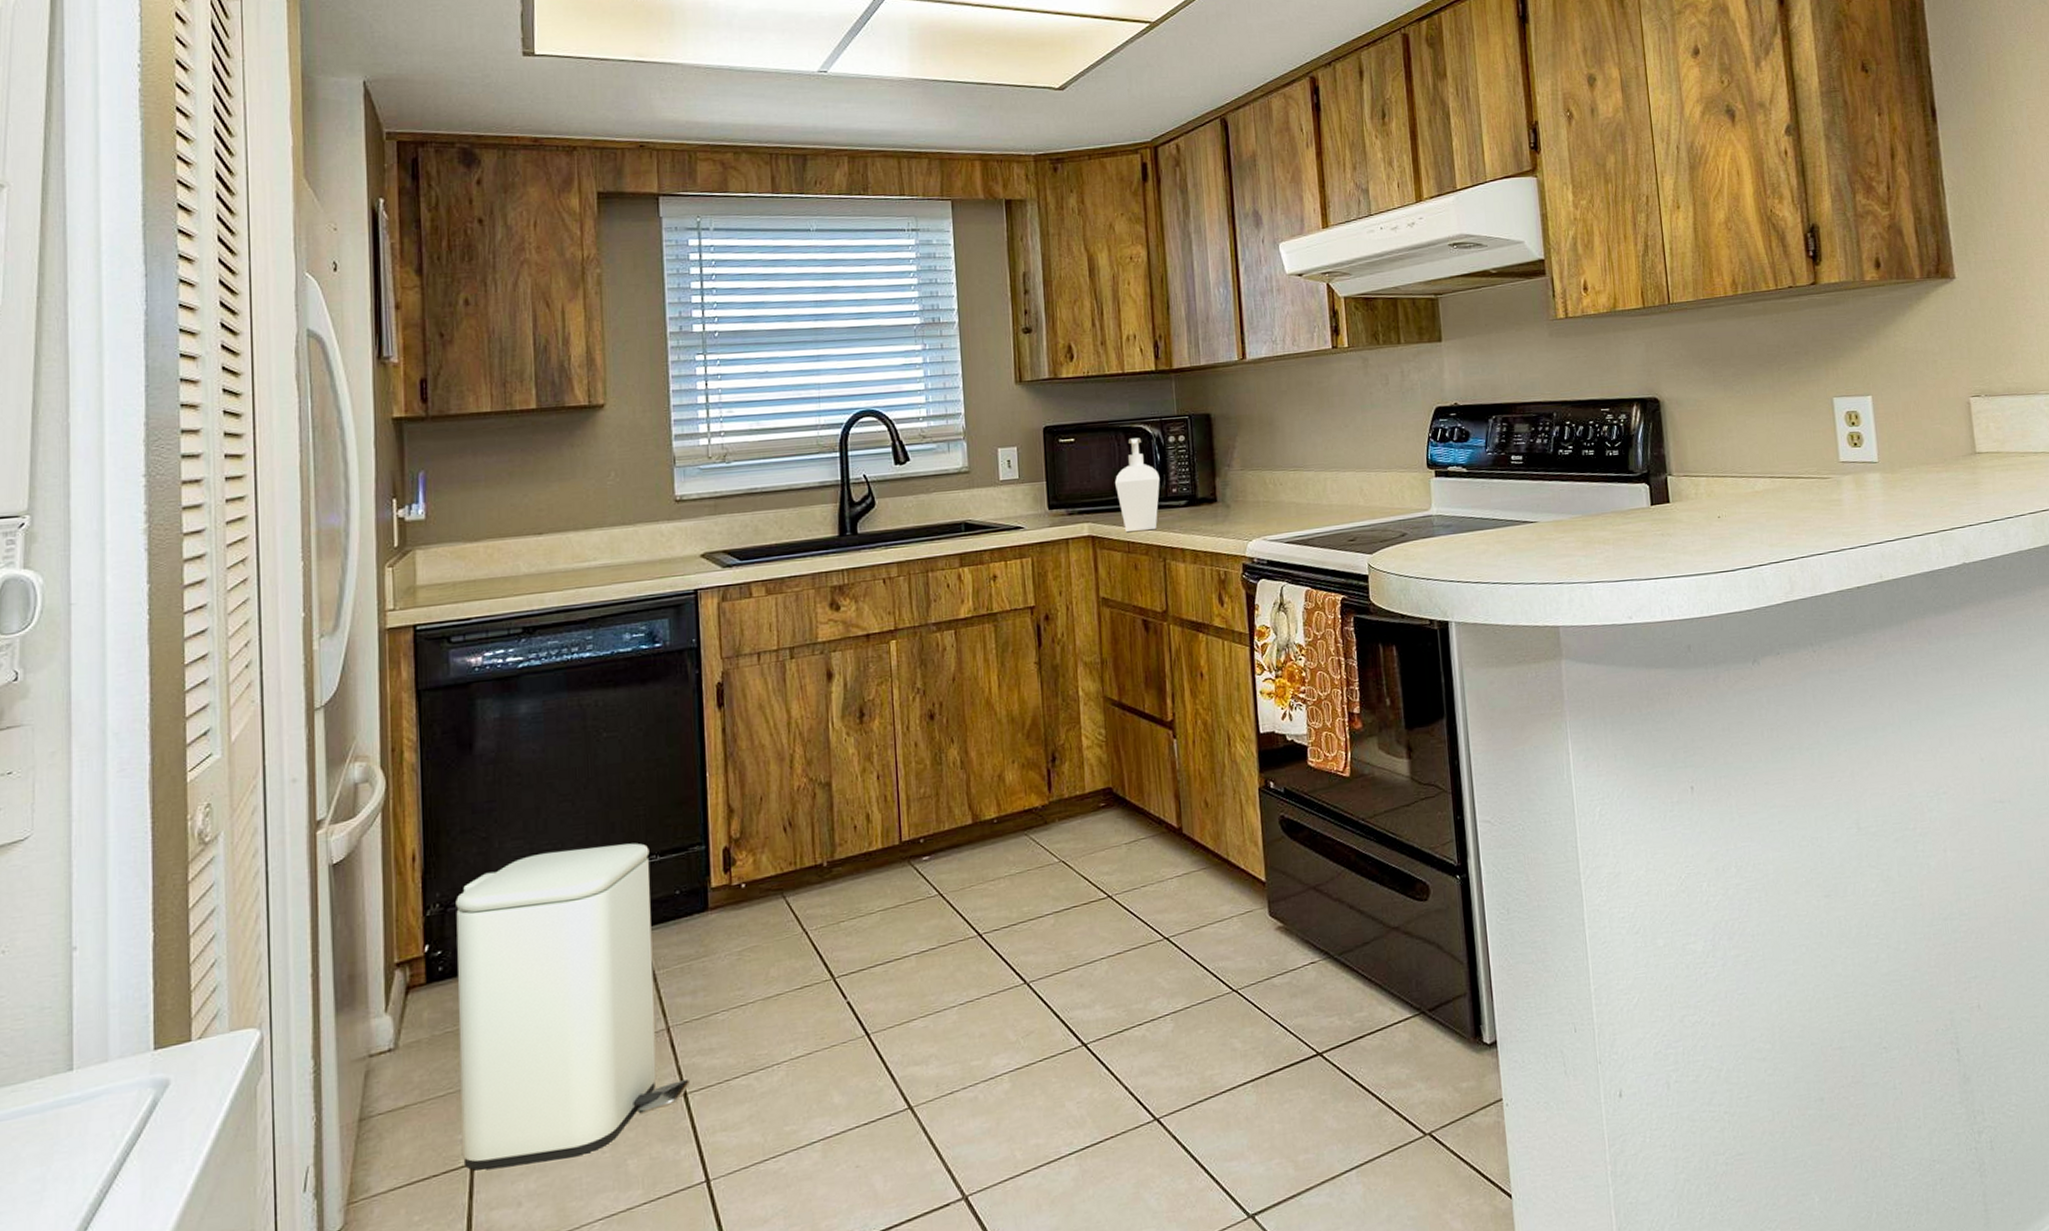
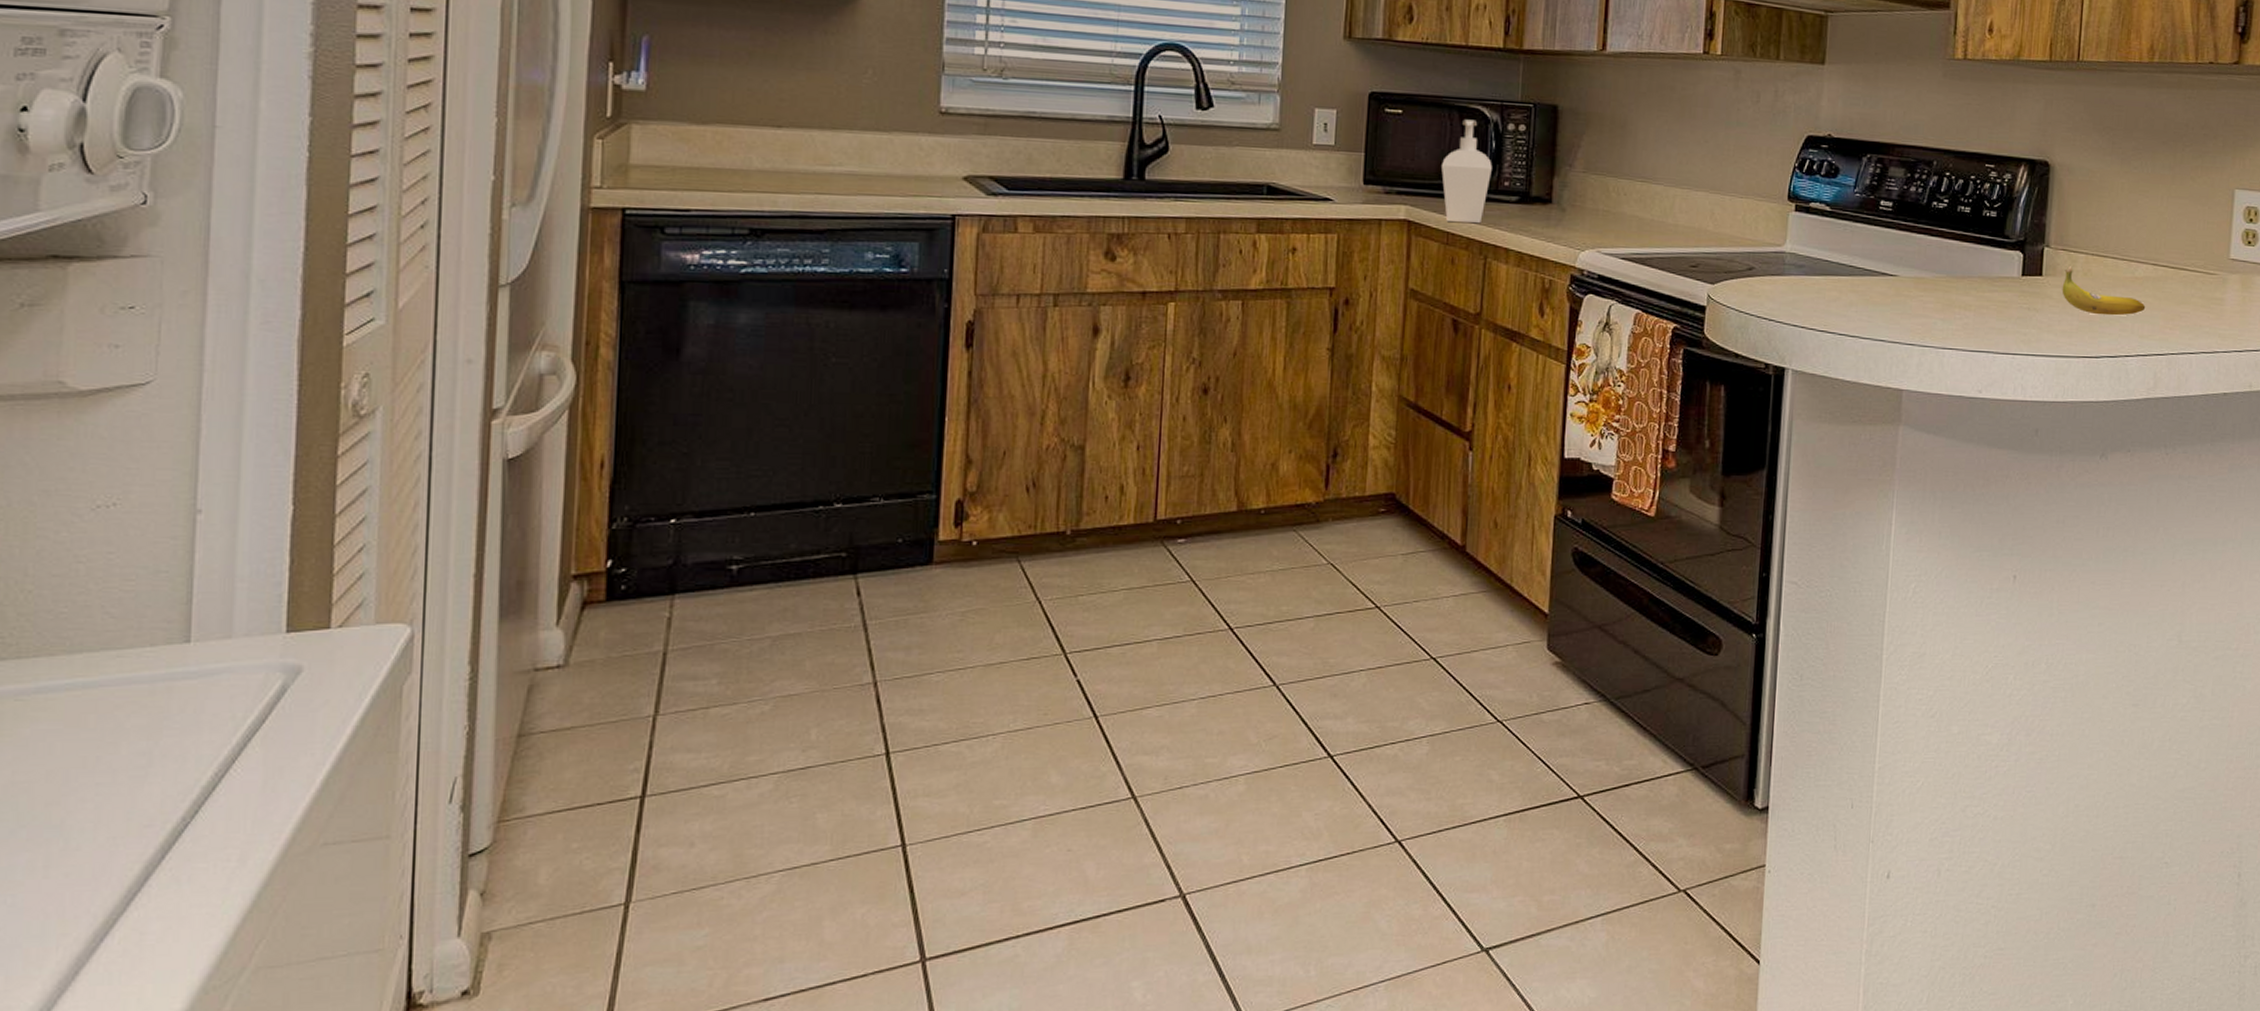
pedal bin: present [456,843,689,1171] -> none [631,478,893,804]
fruit: none [1689,489,1770,532] -> present [2062,265,2146,316]

